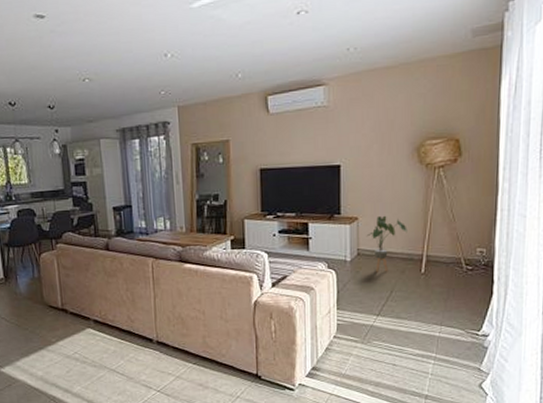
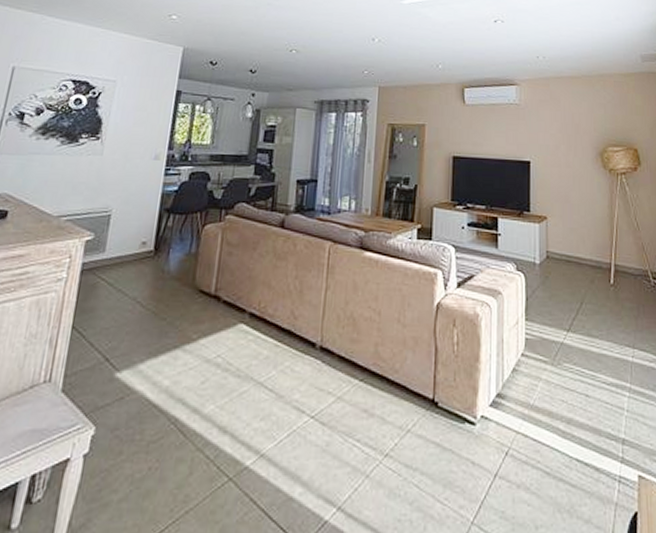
house plant: present [366,215,407,273] -> none [555,217,595,280]

